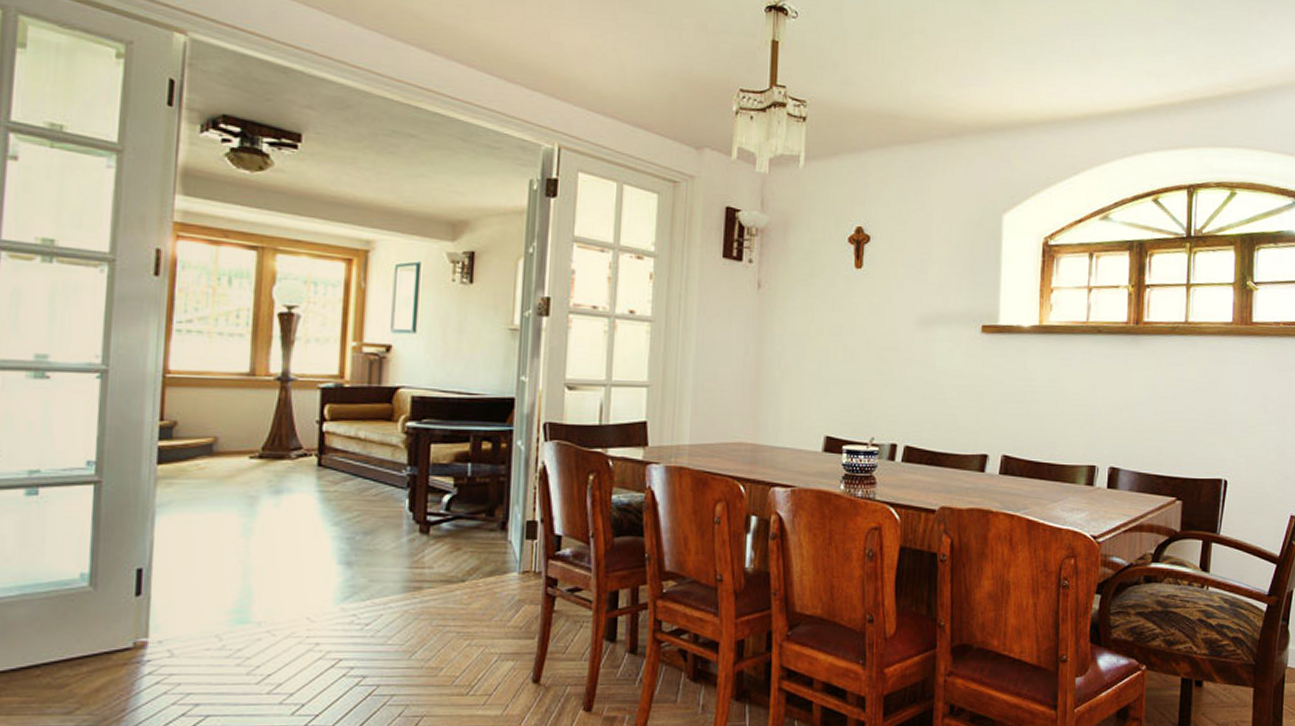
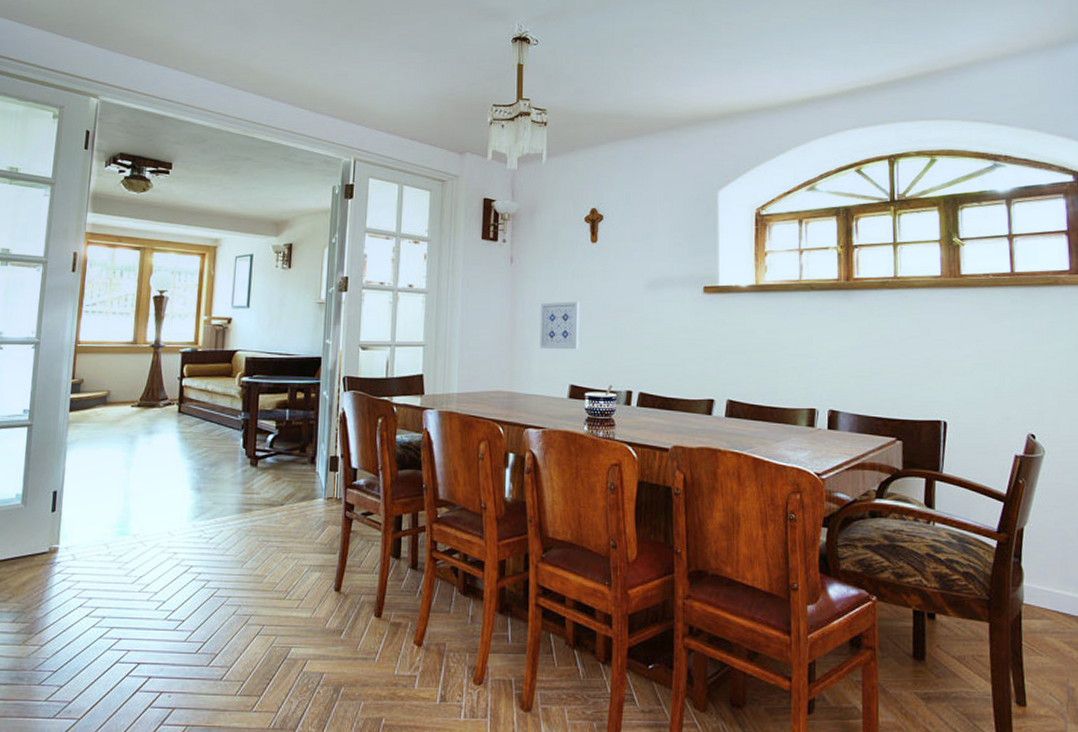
wall art: none [790,337,839,396] -> present [539,301,580,350]

